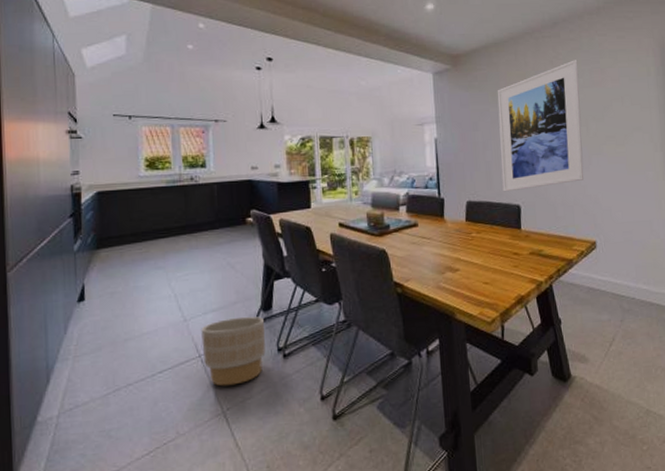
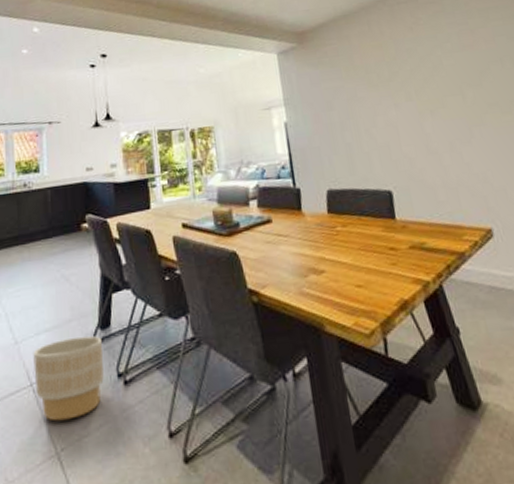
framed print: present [497,60,584,192] -> none [351,23,466,177]

